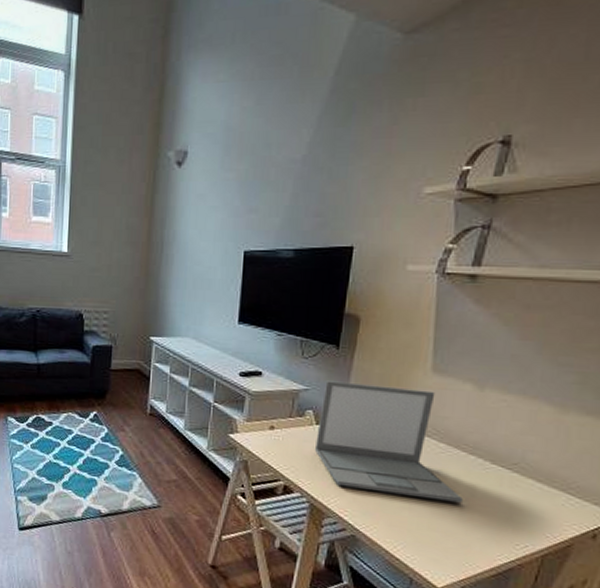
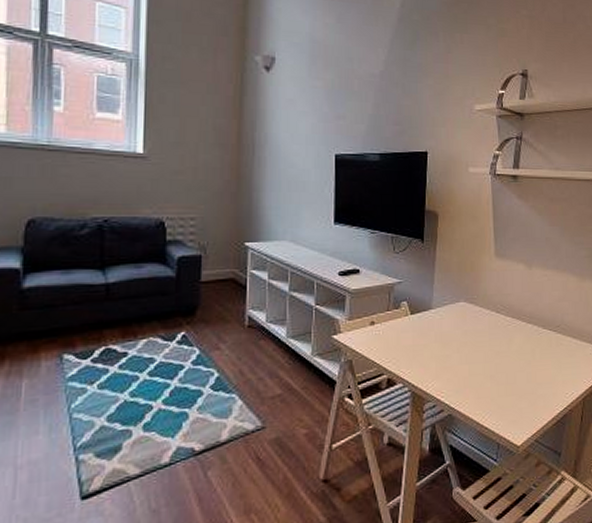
laptop: present [314,381,463,503] -> none [411,272,527,370]

